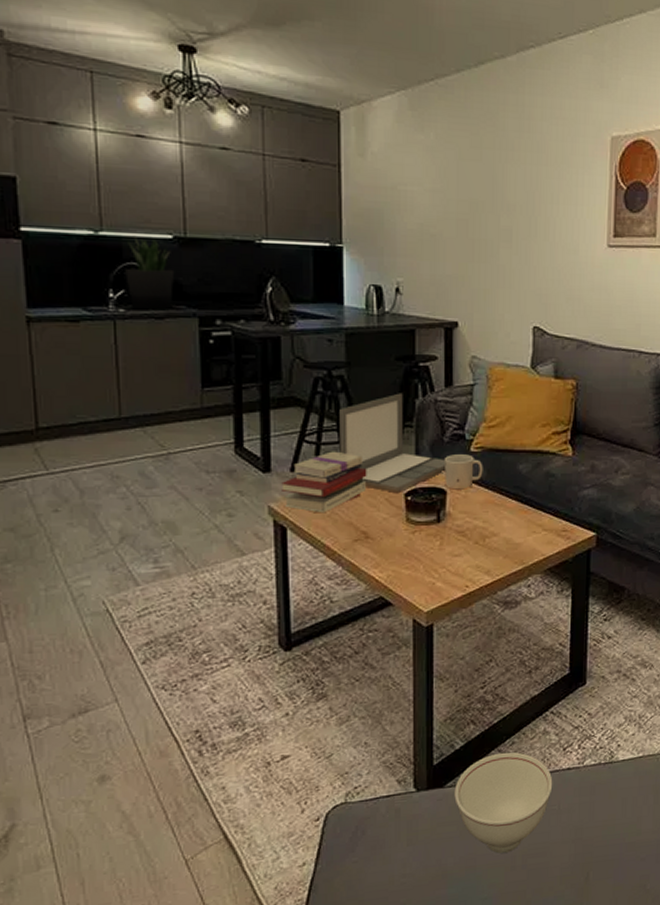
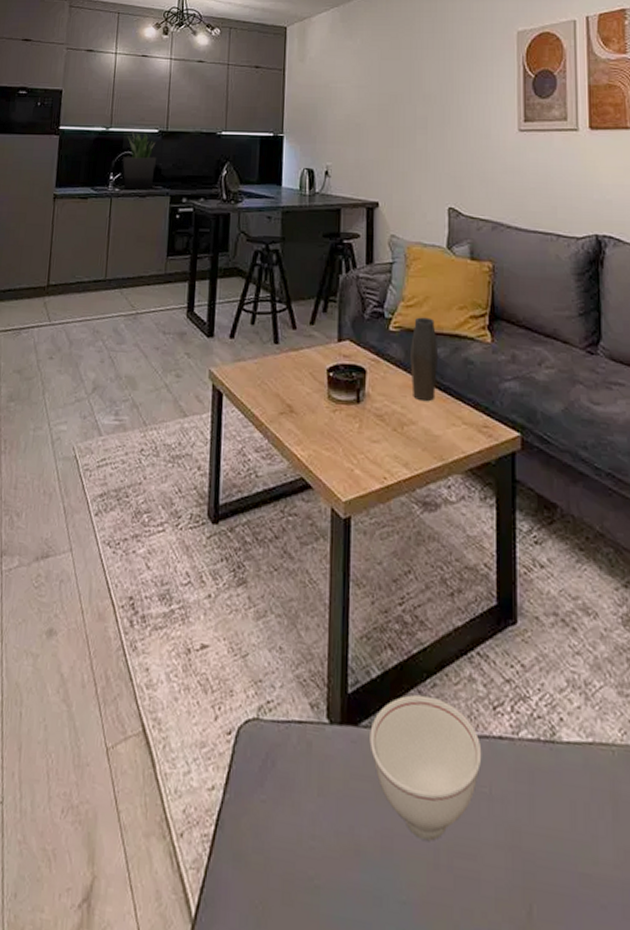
books: present [281,451,367,514] -> none [221,321,295,382]
laptop: present [339,393,446,494] -> none [271,268,366,369]
mug: present [443,454,483,490] -> none [364,332,402,370]
vase: none [492,436,520,514] -> present [410,317,437,401]

